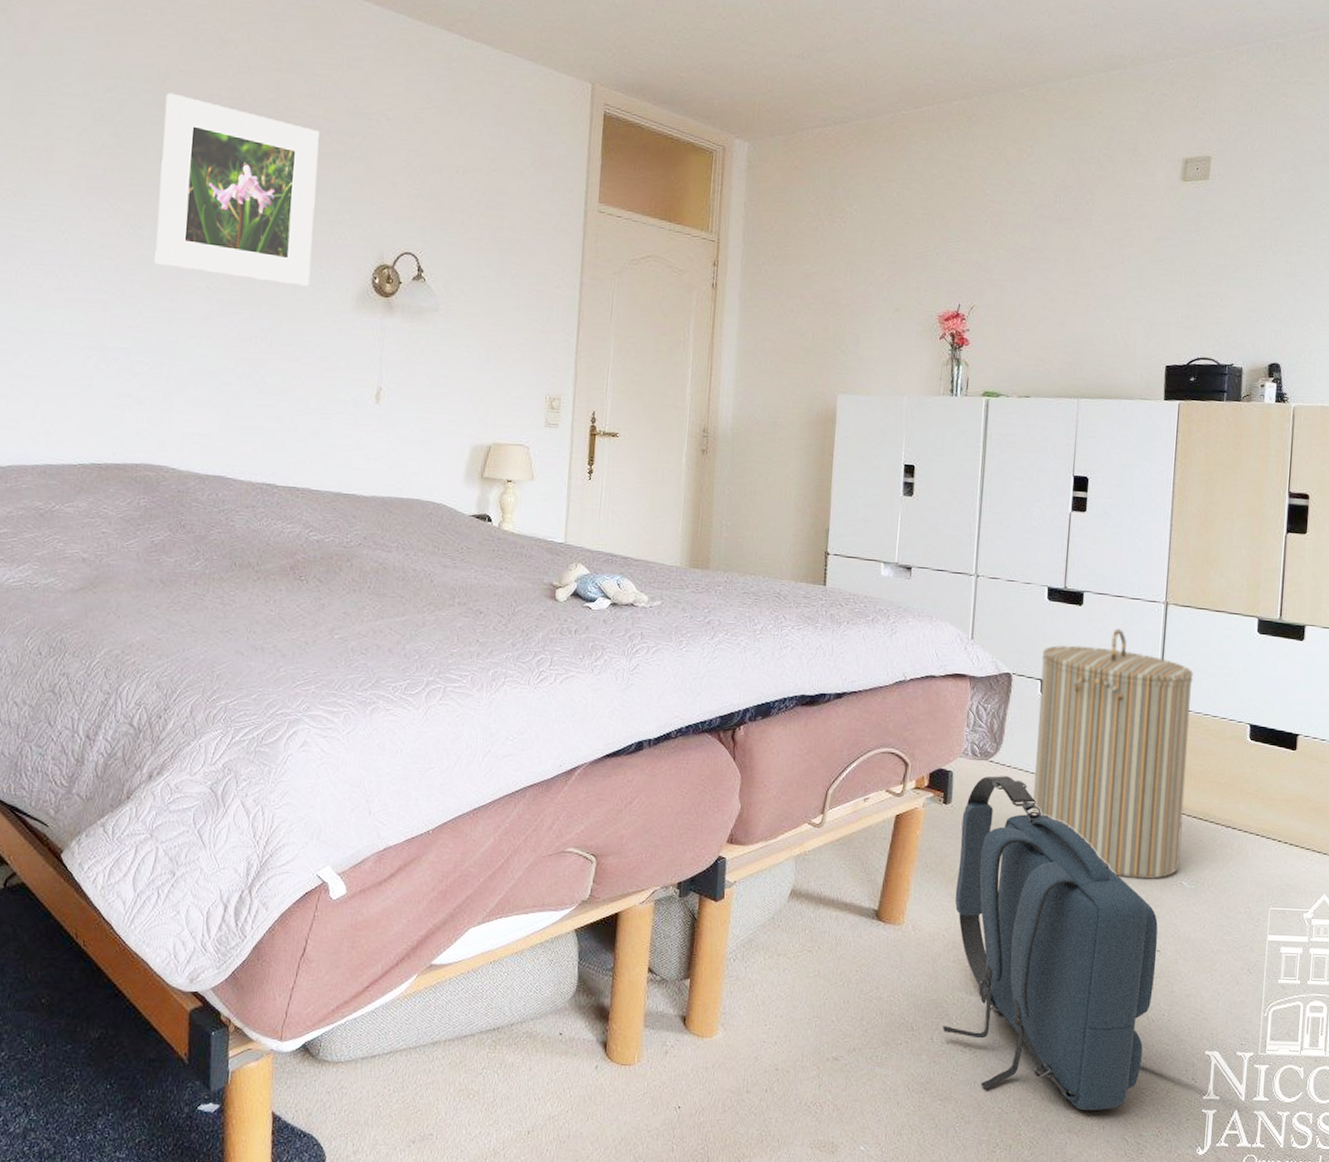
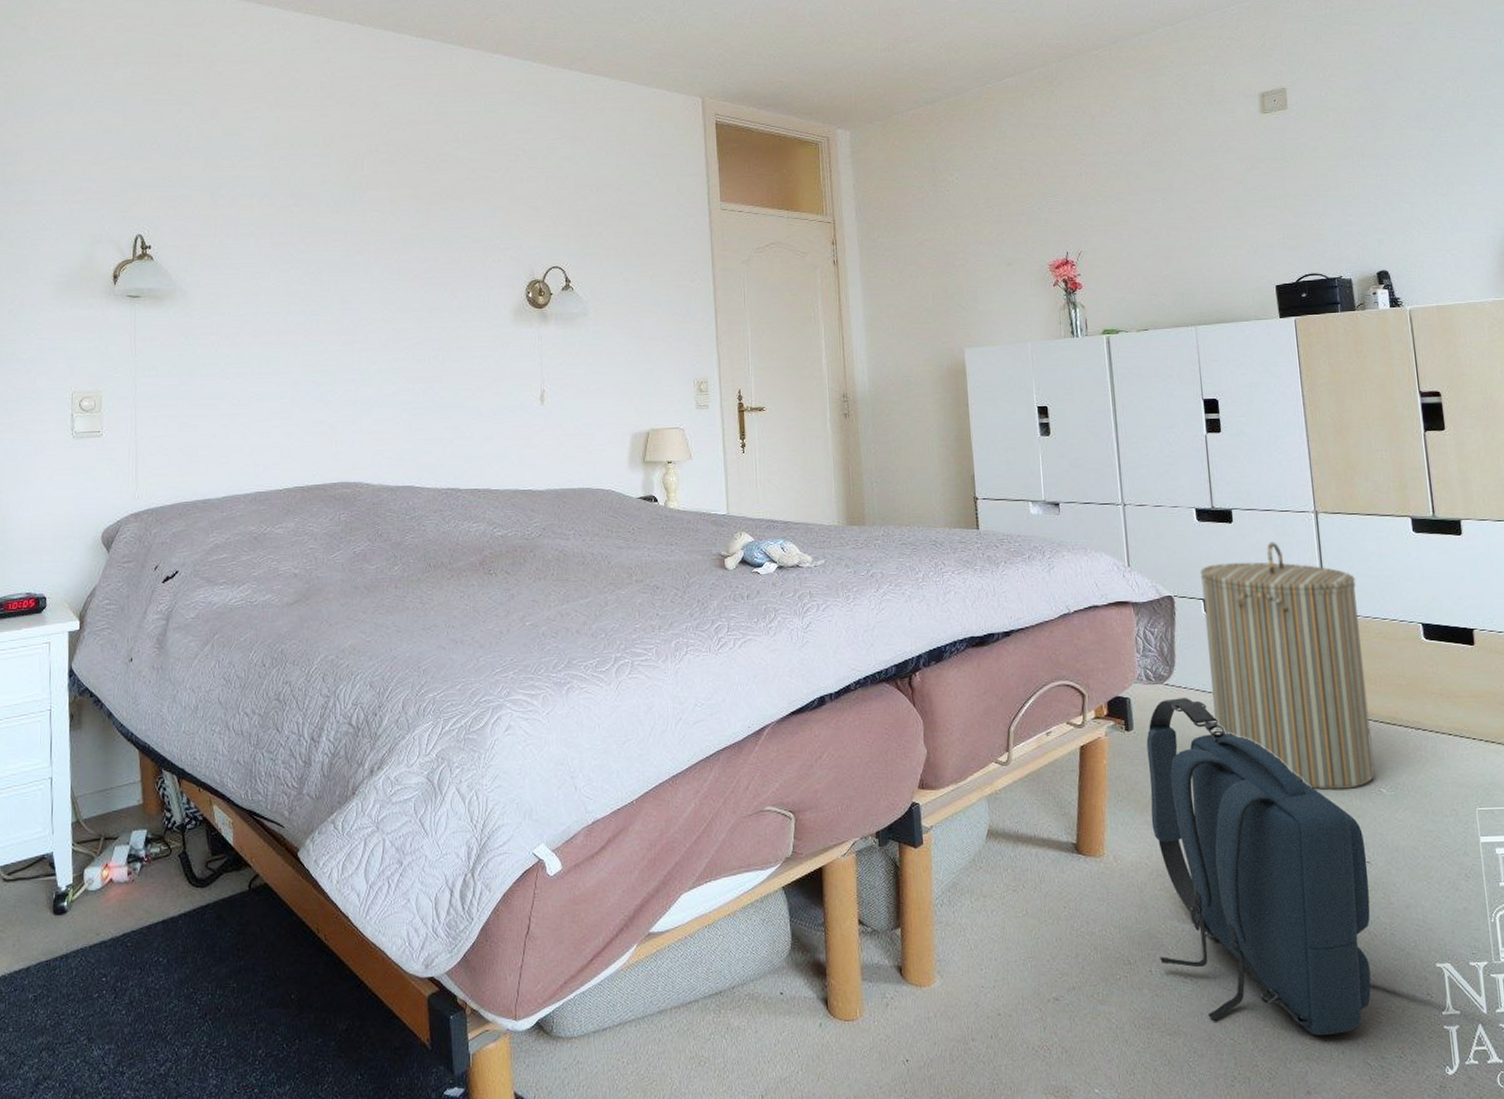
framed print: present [154,92,319,287] -> none [332,154,471,308]

